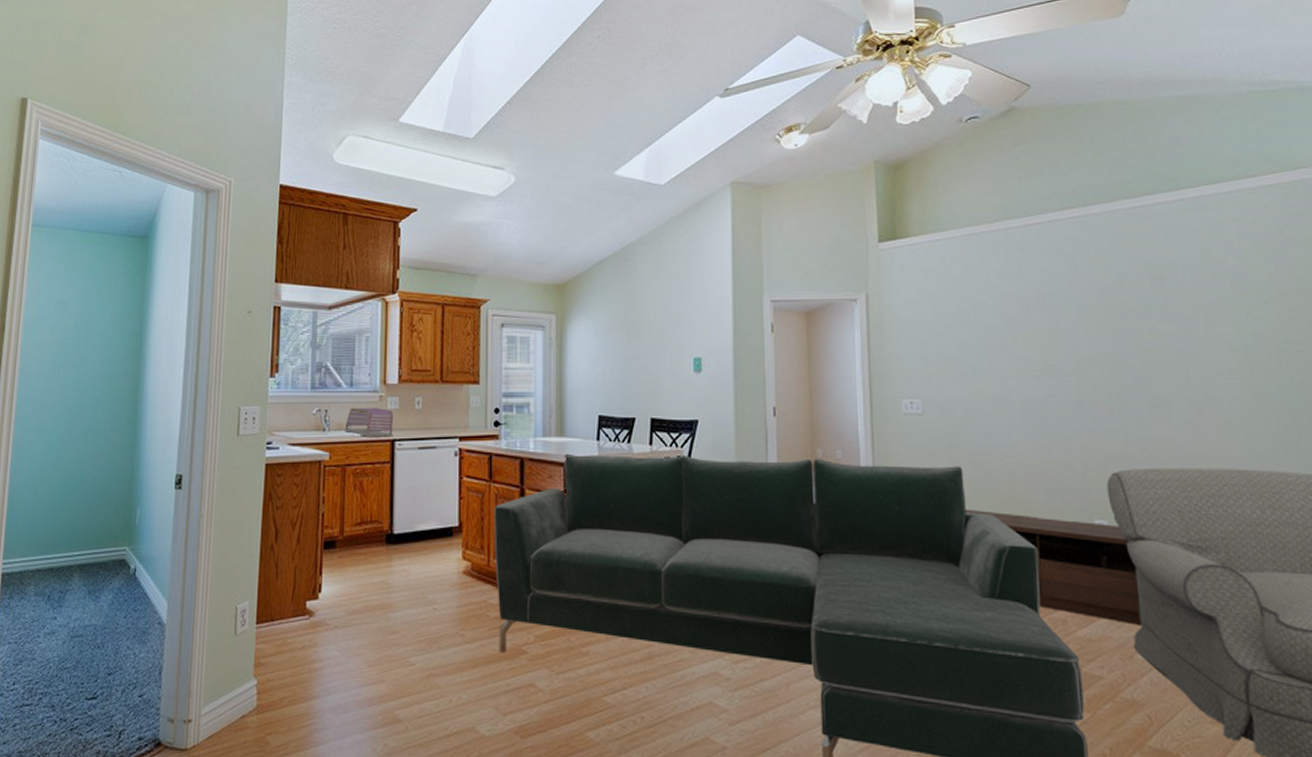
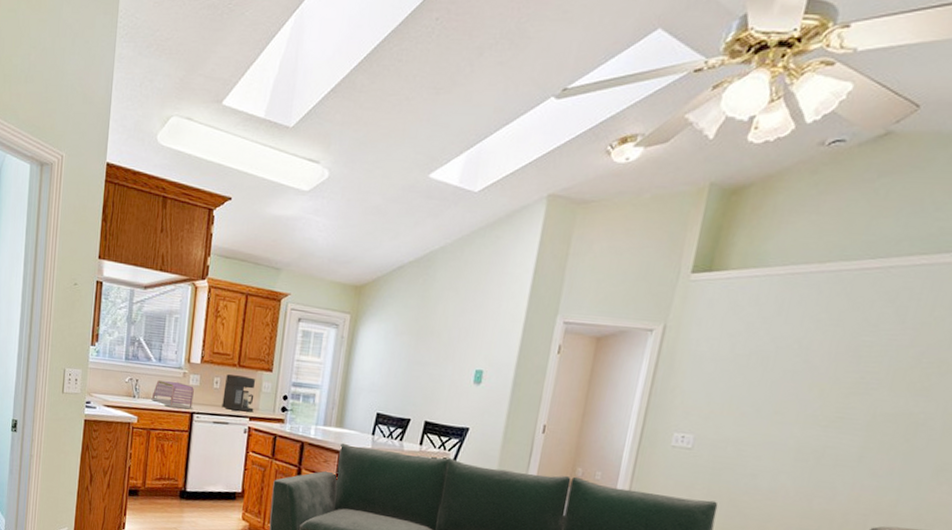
coffee maker: none [426,392,463,432] -> present [222,374,256,413]

